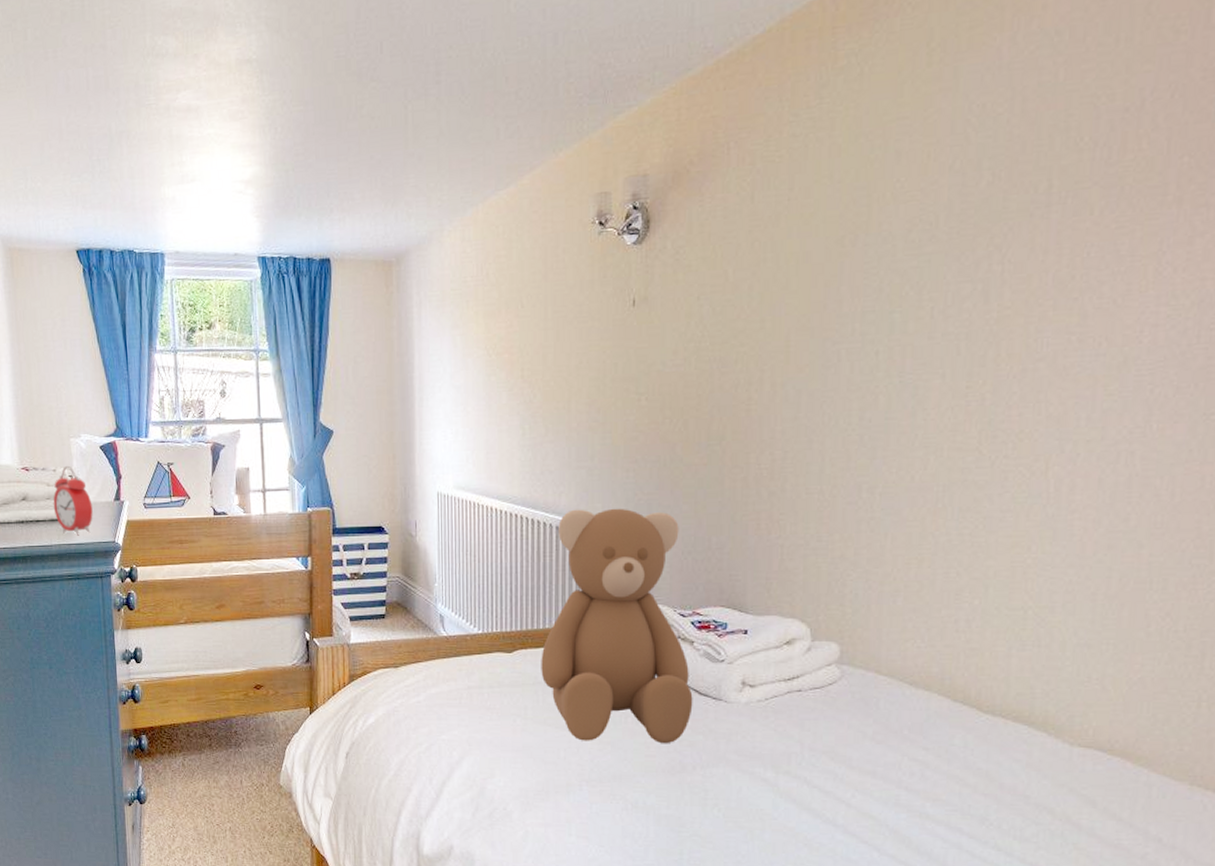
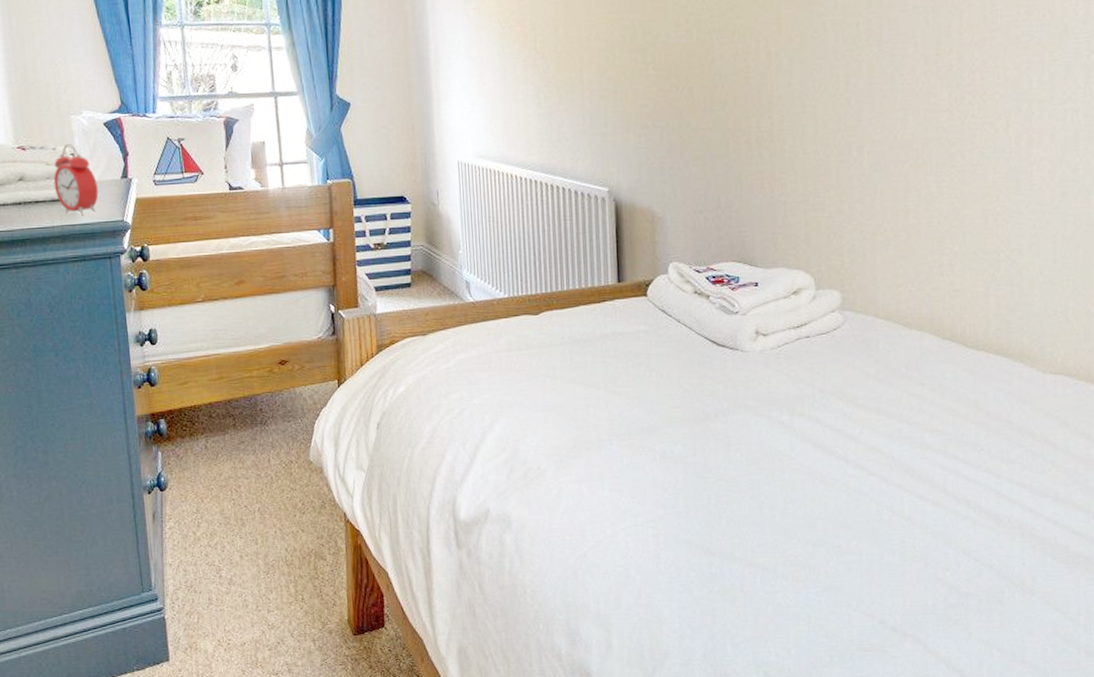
teddy bear: present [541,508,693,743] -> none [566,171,712,397]

